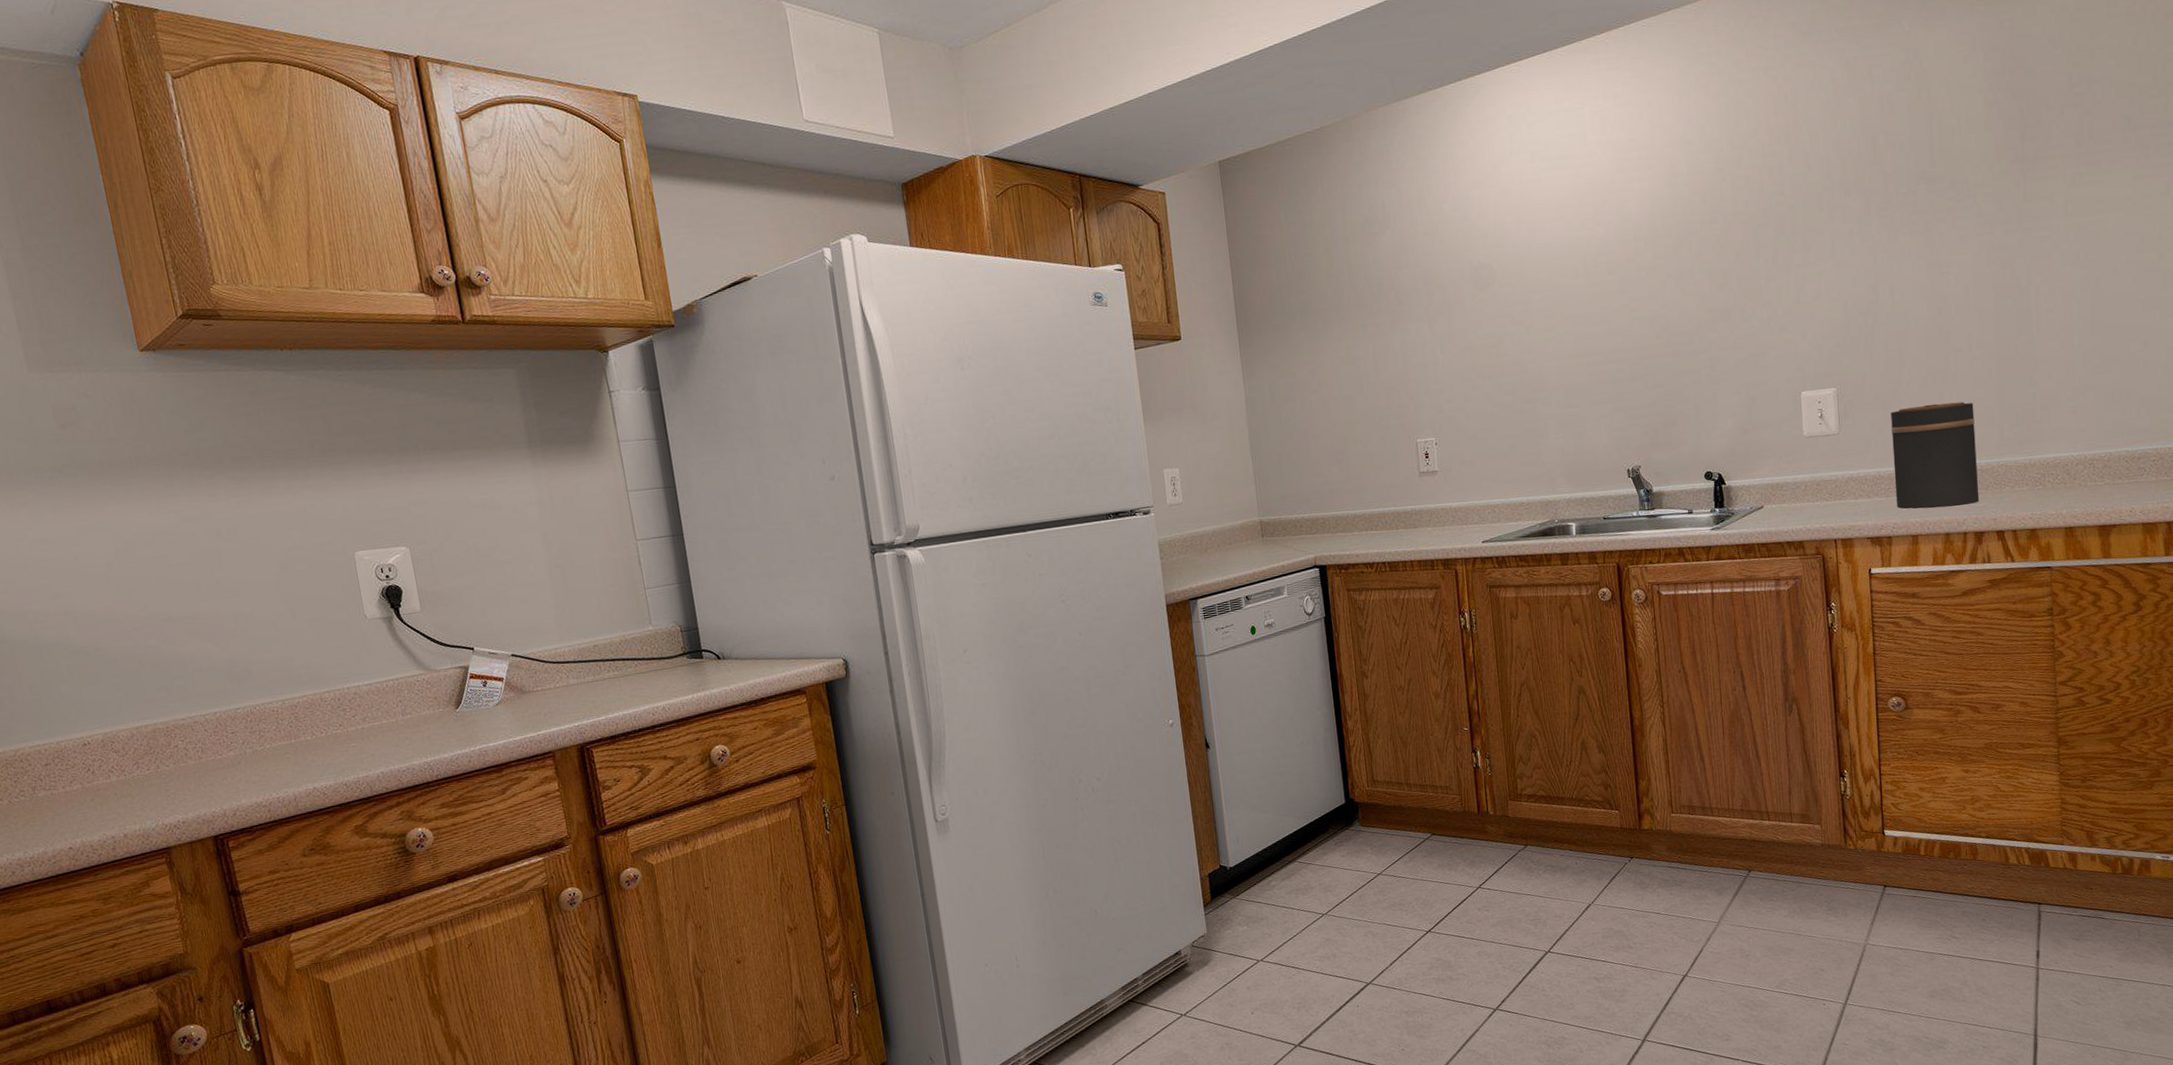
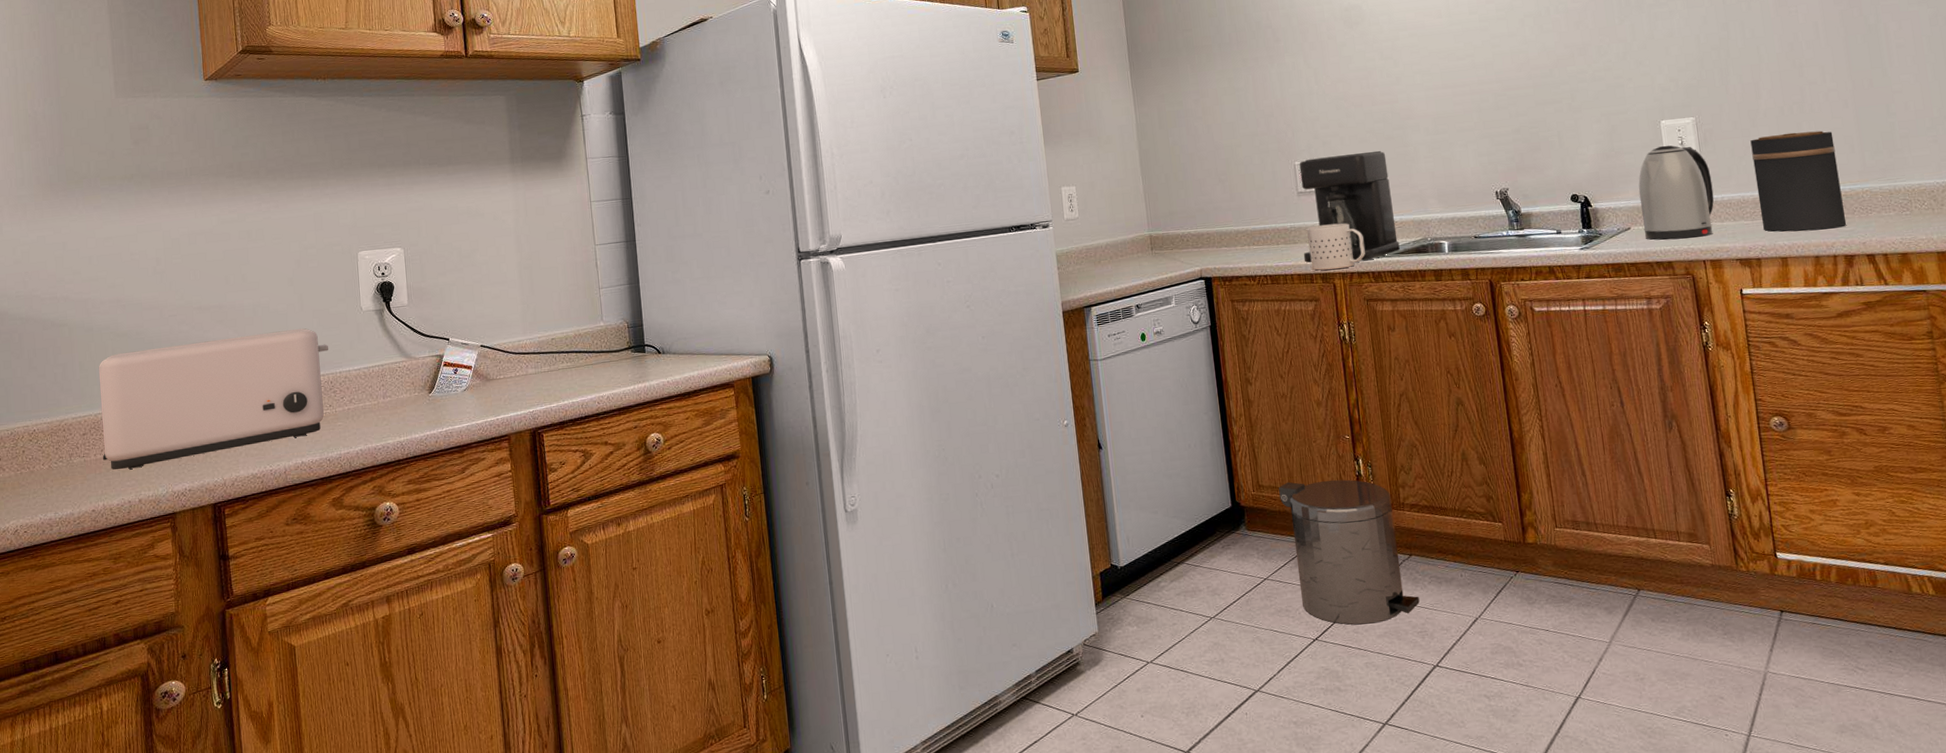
toaster: none [53,639,334,803] -> present [98,328,328,470]
trash can: none [1394,772,1534,916] -> present [1279,479,1420,625]
coffee maker: none [1421,426,1526,548] -> present [1299,150,1400,263]
mug: none [1428,504,1489,556] -> present [1307,223,1365,271]
kettle: none [1774,418,1850,519] -> present [1638,145,1714,240]

